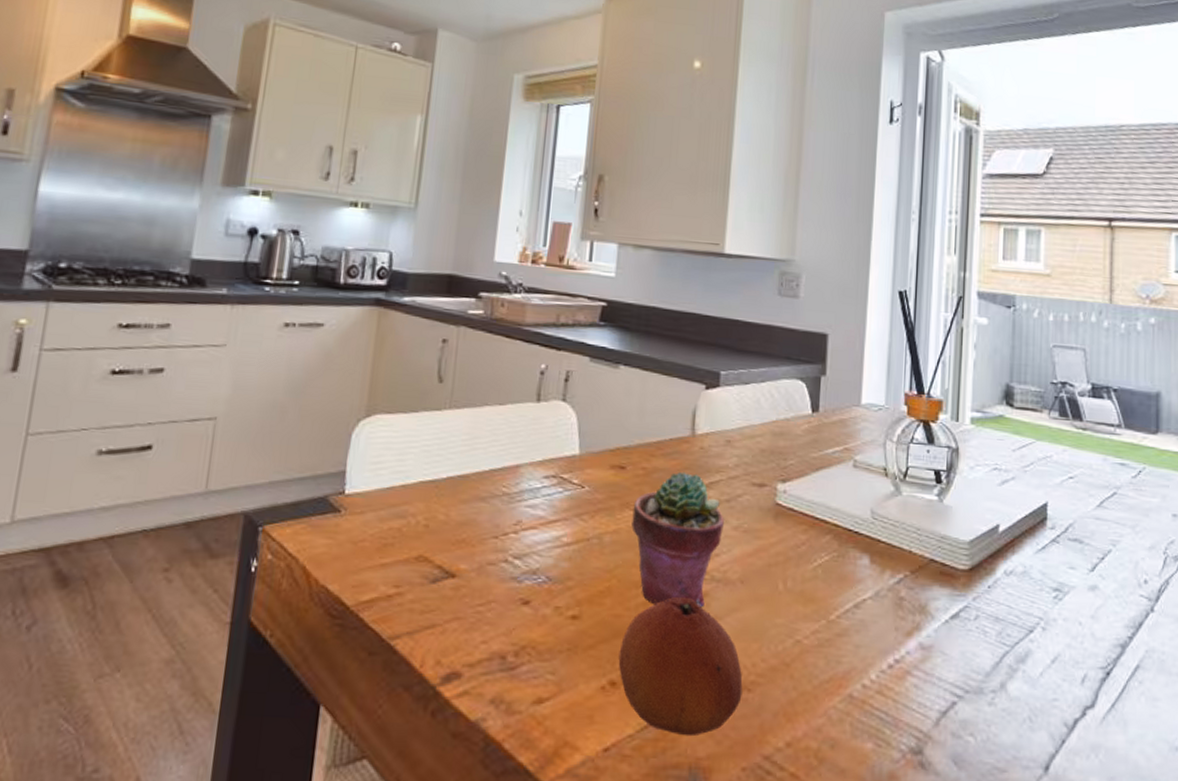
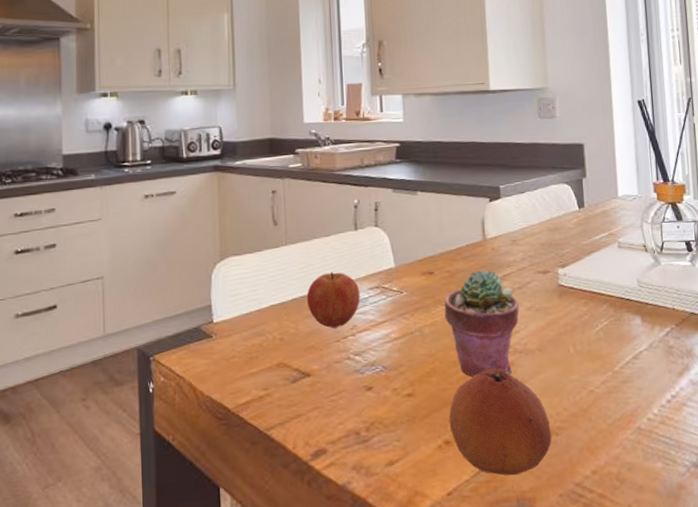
apple: none [464,449,532,521] -> present [306,271,360,329]

